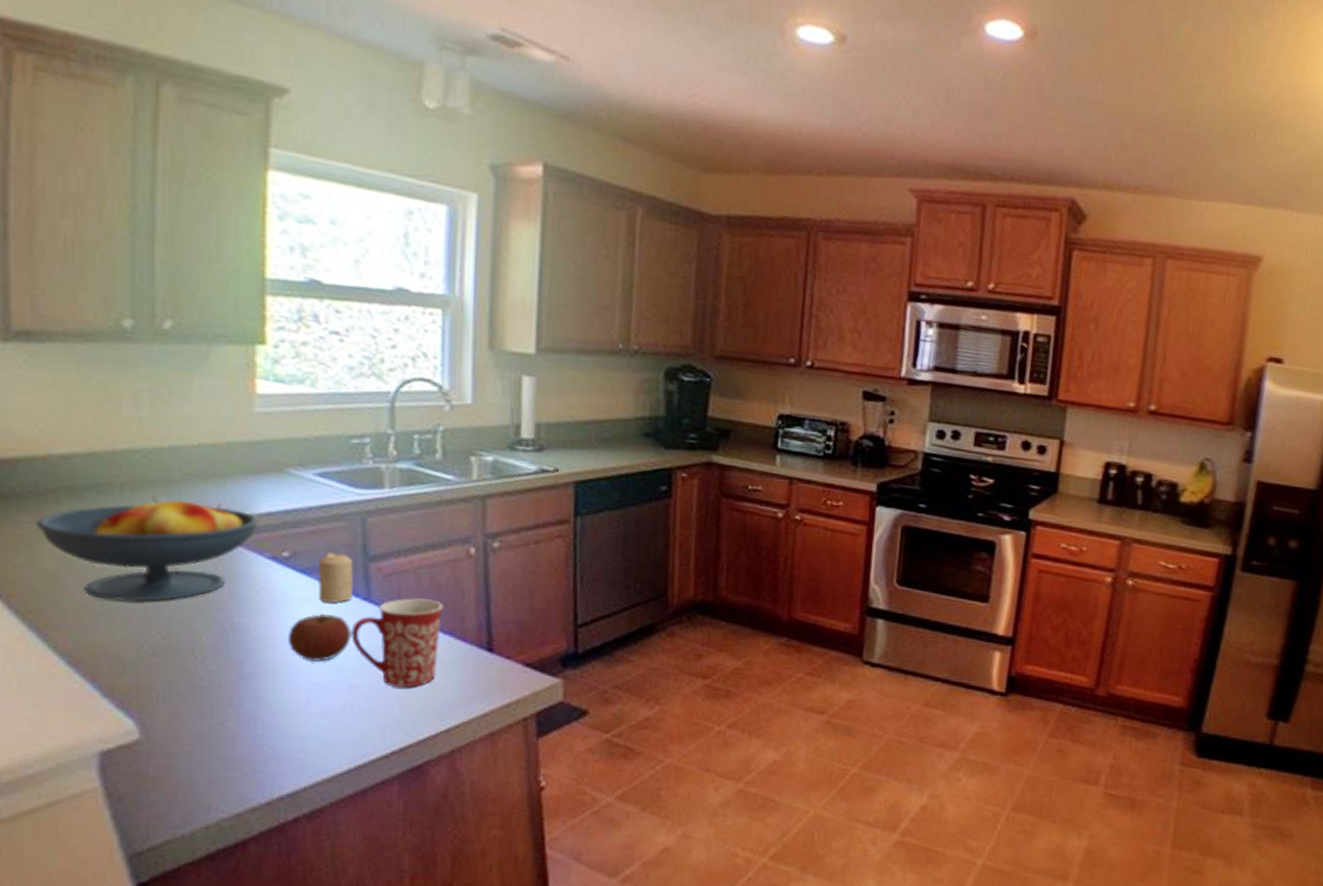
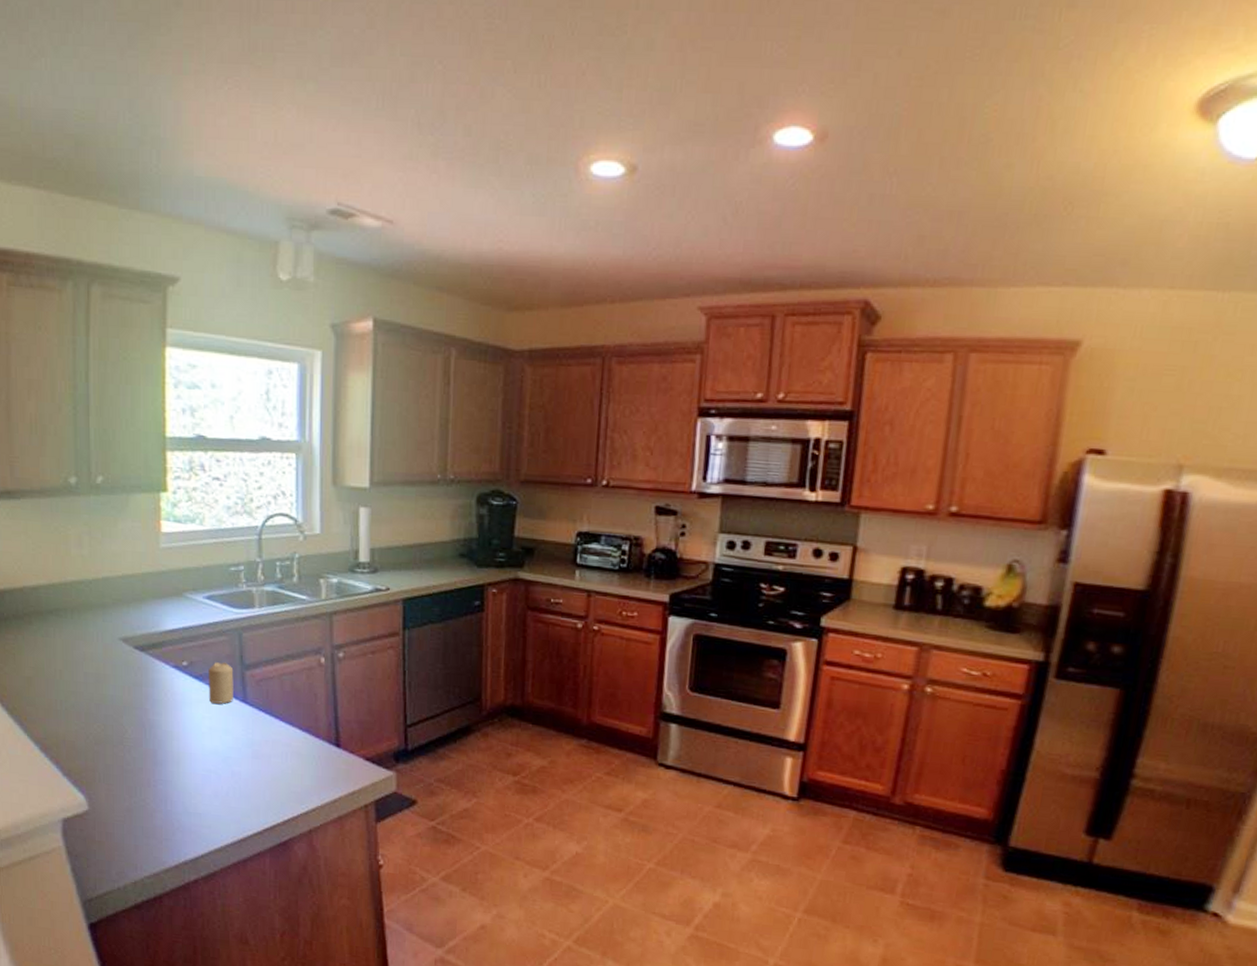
fruit bowl: present [36,496,260,603] -> none [17,617,166,702]
apple: present [287,614,351,662] -> none [187,713,233,752]
mug: present [351,598,444,688] -> none [233,700,301,776]

